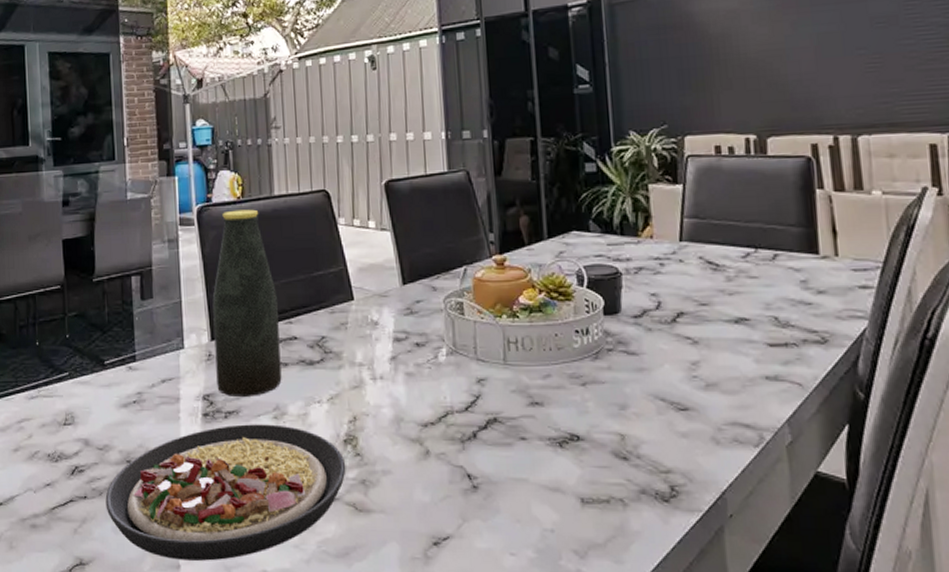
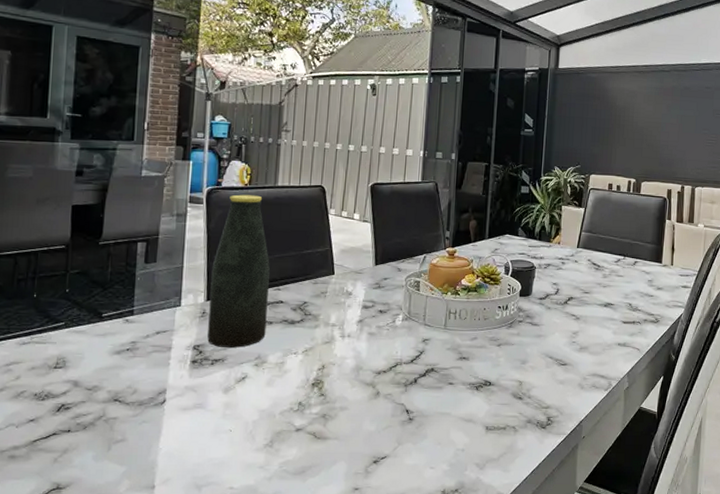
plate: present [105,424,346,561] -> none [88,370,311,481]

